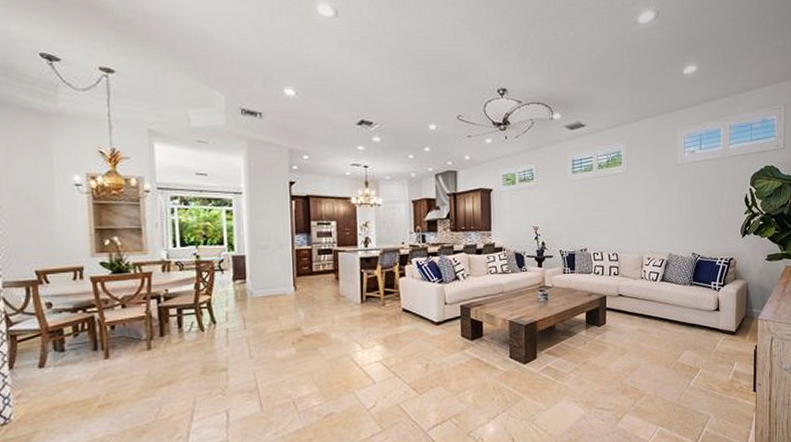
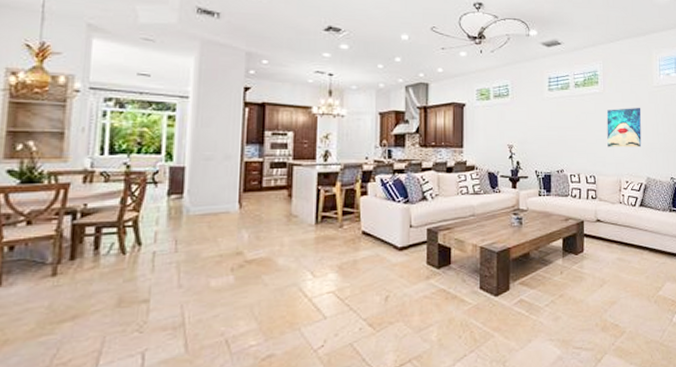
wall art: none [629,185,665,226] -> present [606,107,642,147]

